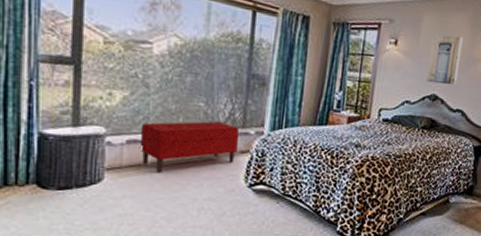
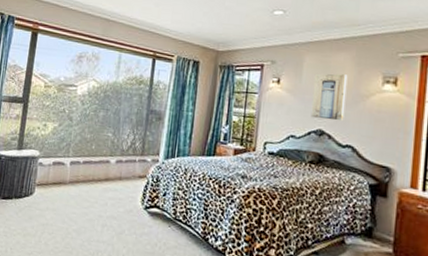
bench: present [139,121,240,173] -> none [61,148,139,191]

